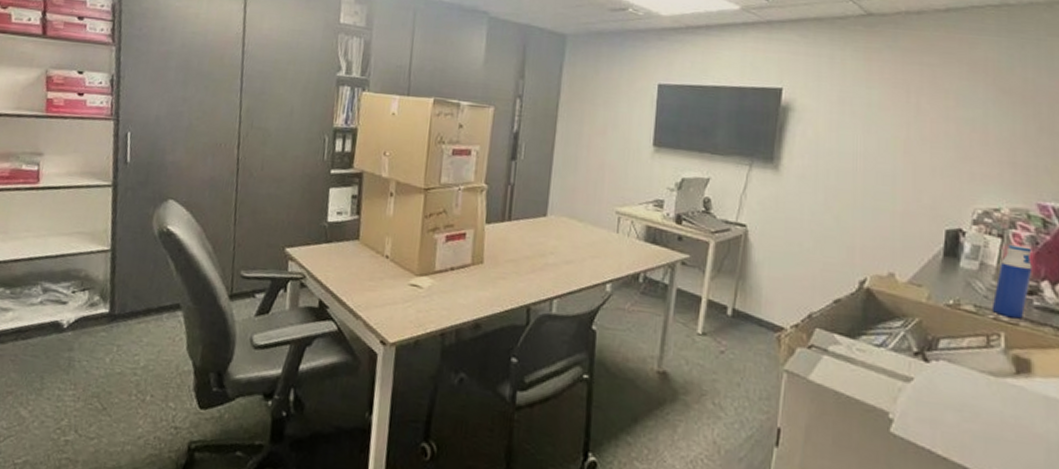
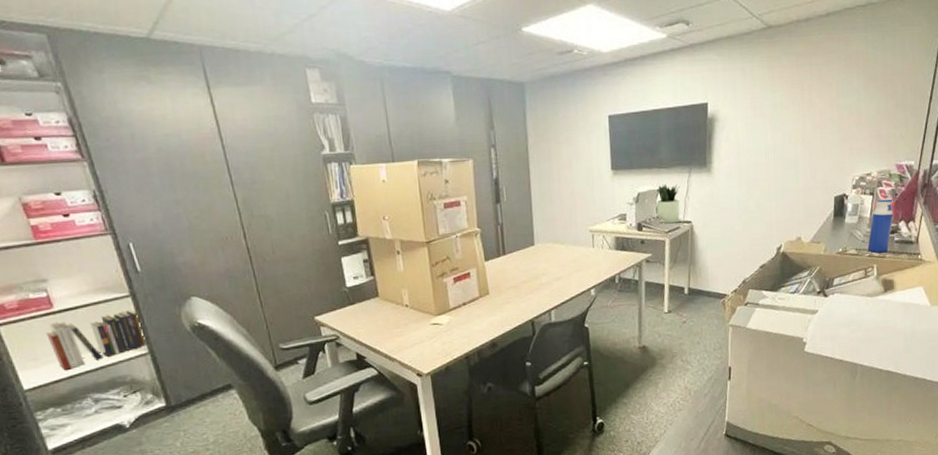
books: none [23,198,66,252] -> present [46,322,102,371]
books: none [65,200,113,246] -> present [90,310,147,357]
planter: none [701,174,735,224] -> present [656,184,682,224]

